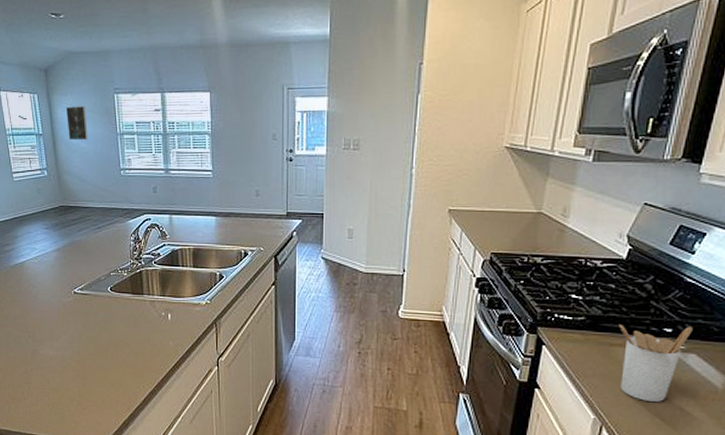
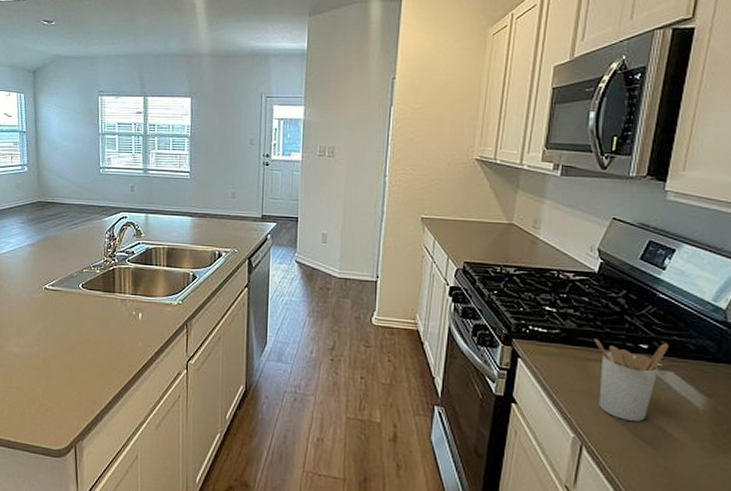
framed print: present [65,106,88,141] -> none [50,106,71,139]

